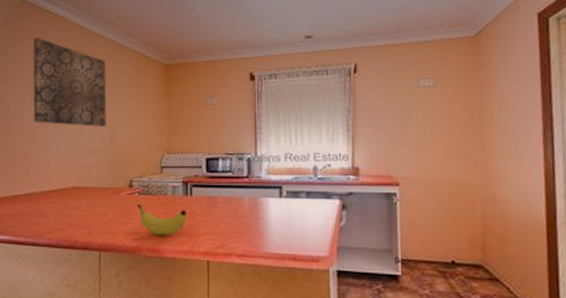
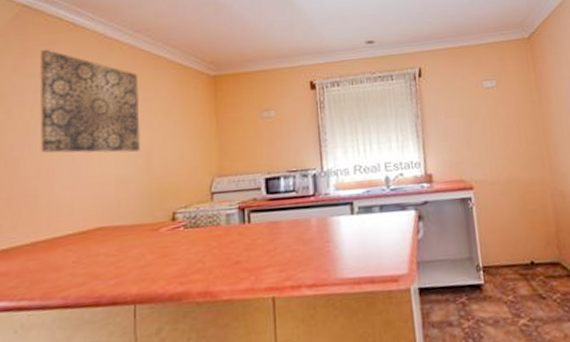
fruit: present [136,204,188,235] -> none [182,239,246,275]

